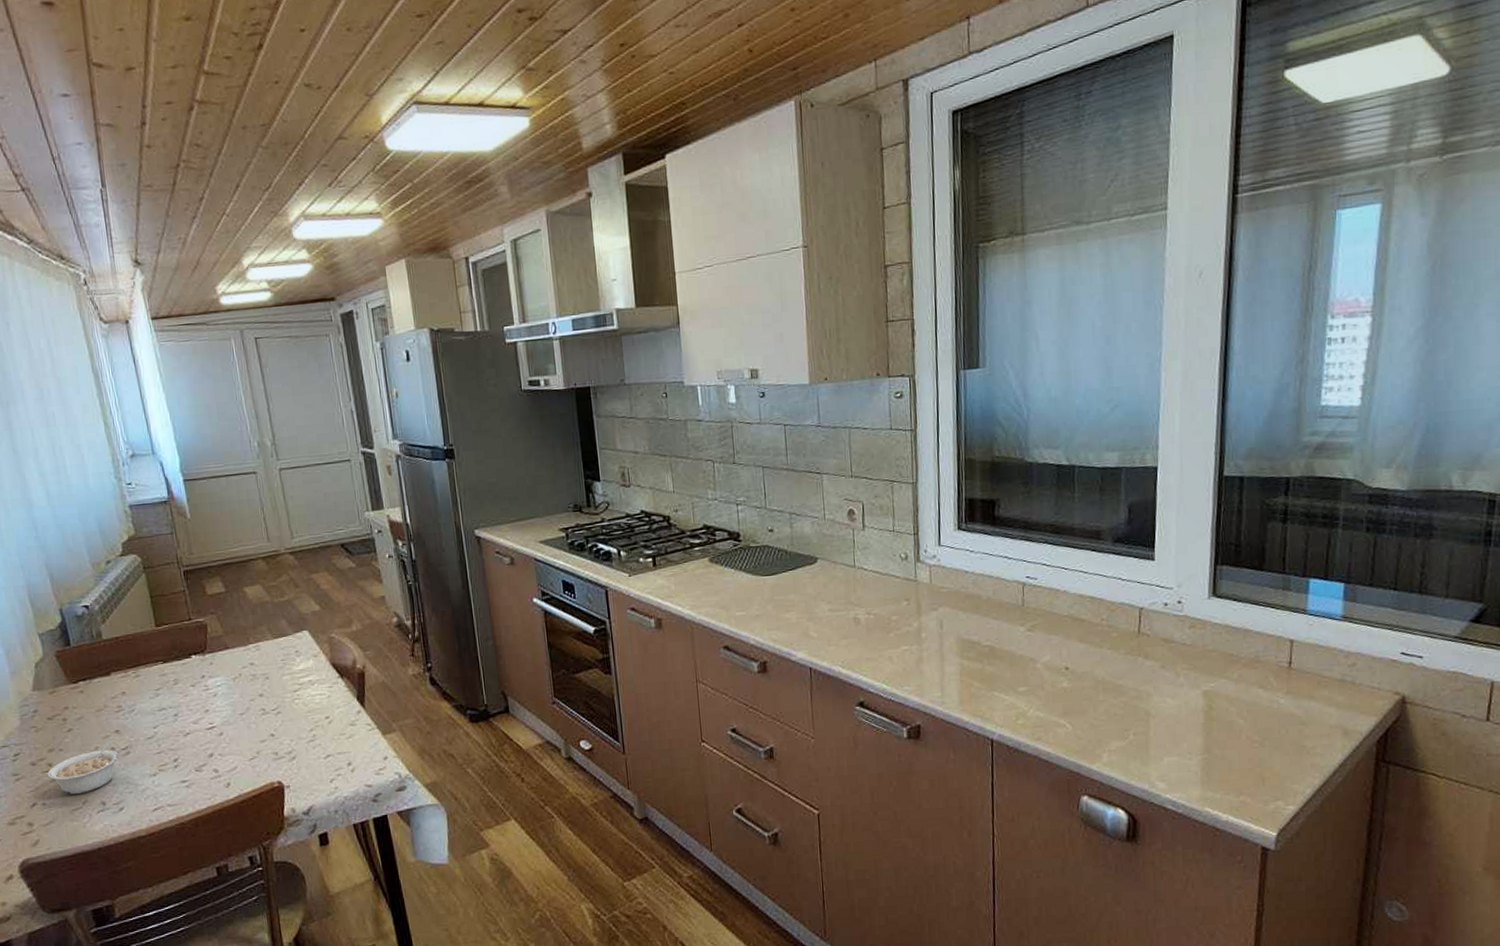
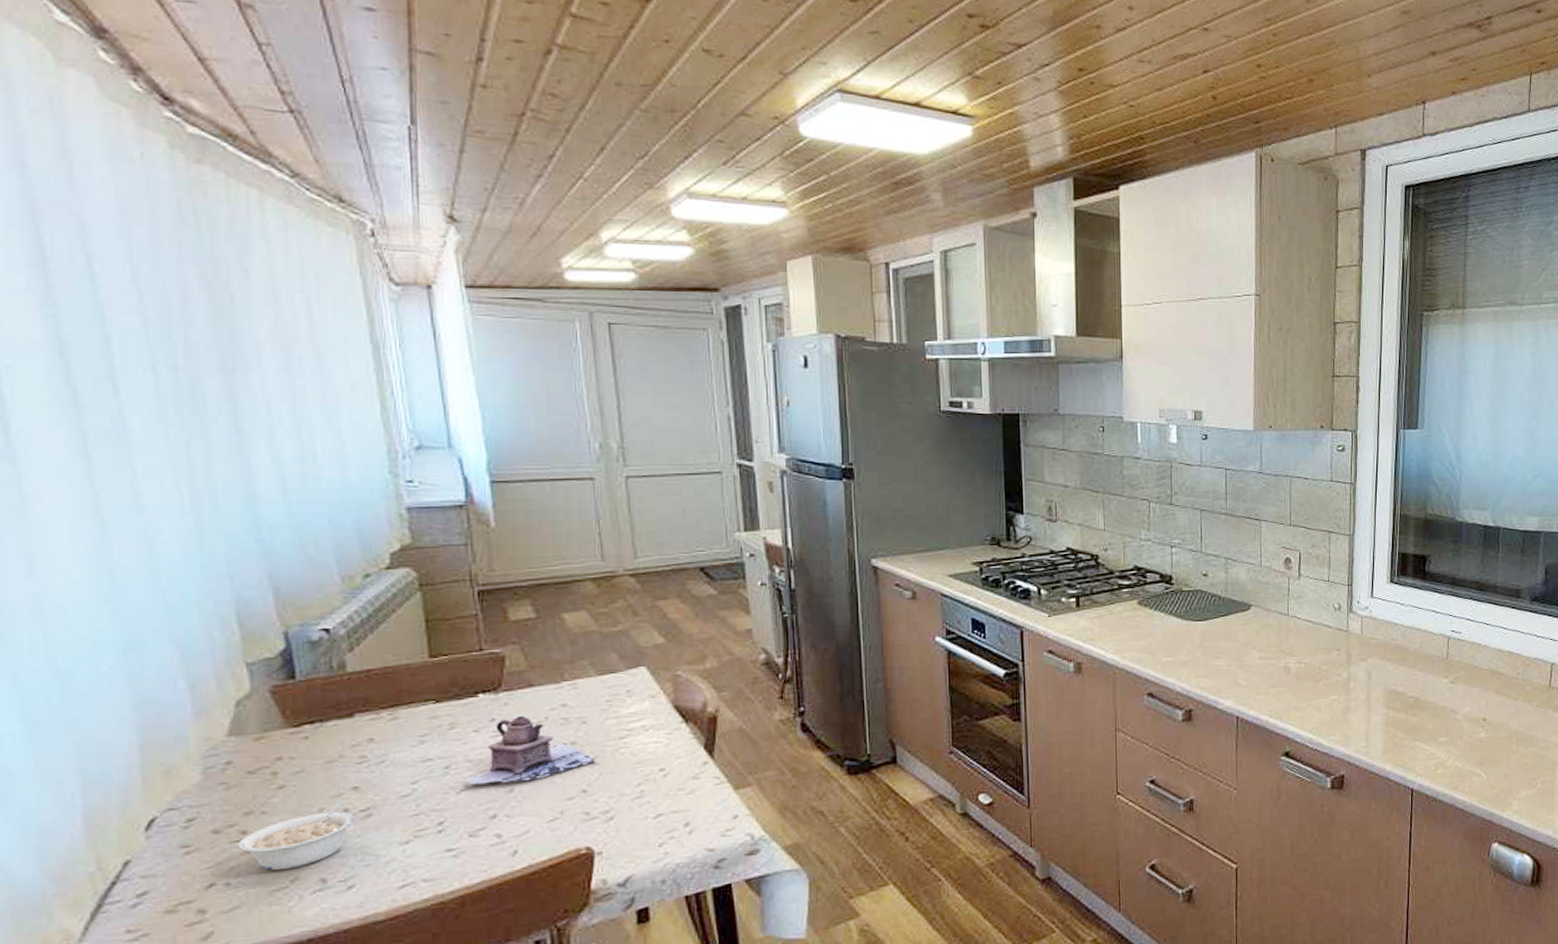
teapot: none [188,673,279,729] -> present [463,715,596,785]

